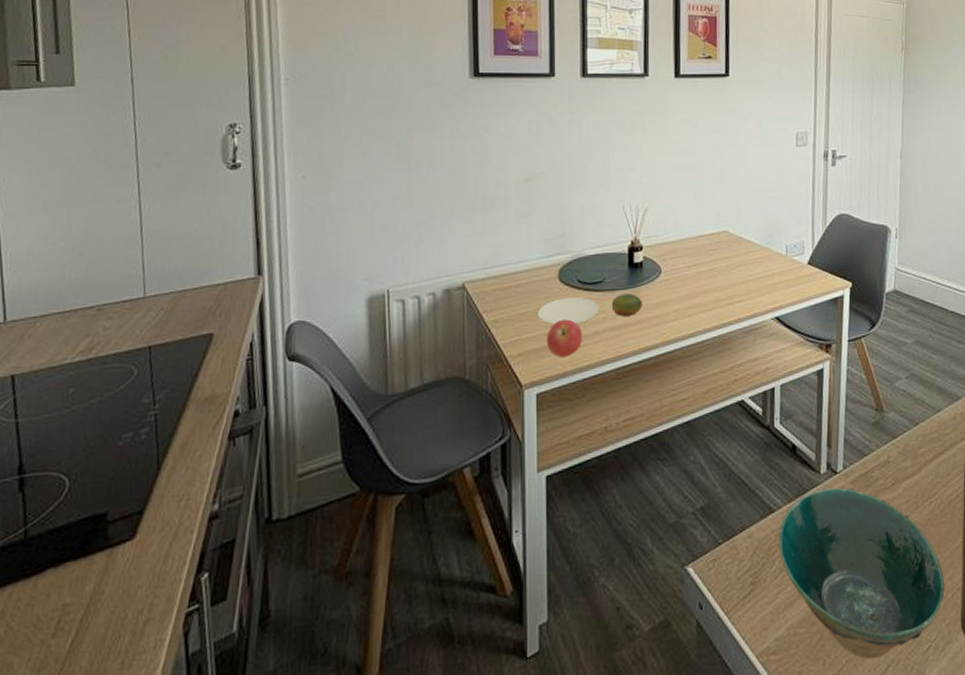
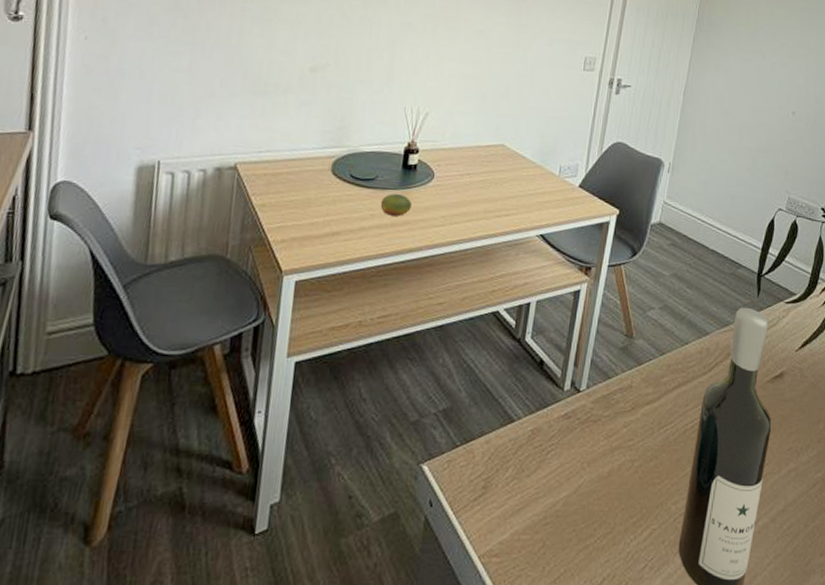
plate: present [538,297,599,325] -> none [306,190,368,218]
fruit: present [546,319,583,359] -> none [311,211,349,250]
bowl: present [778,488,945,660] -> none [514,405,669,571]

